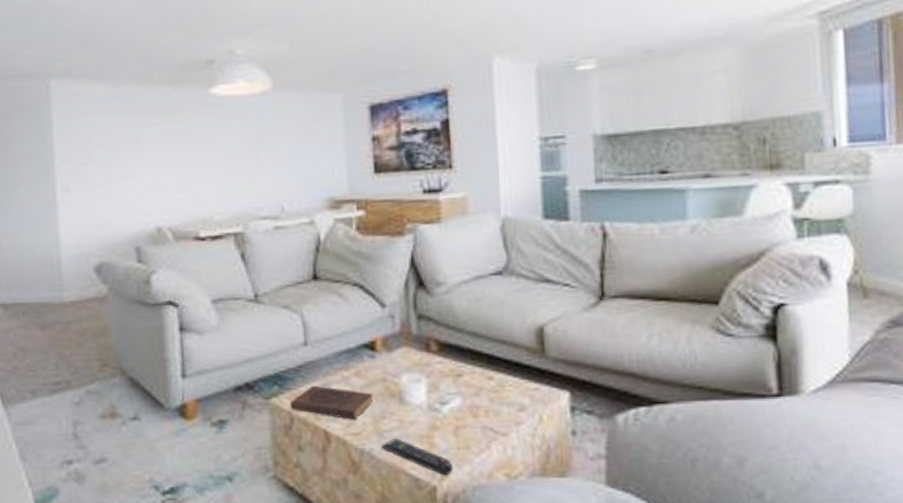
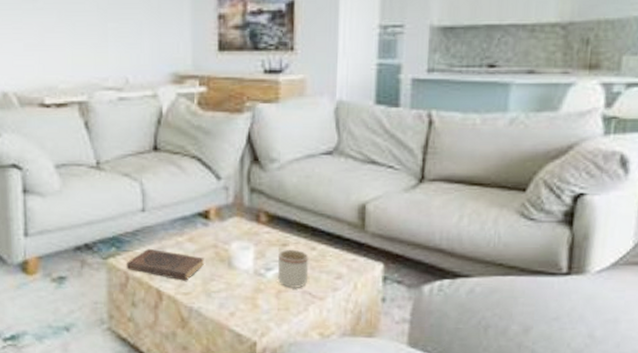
remote control: present [380,439,453,476] -> none [208,299,272,333]
mug: none [452,379,488,423] -> present [277,249,309,288]

